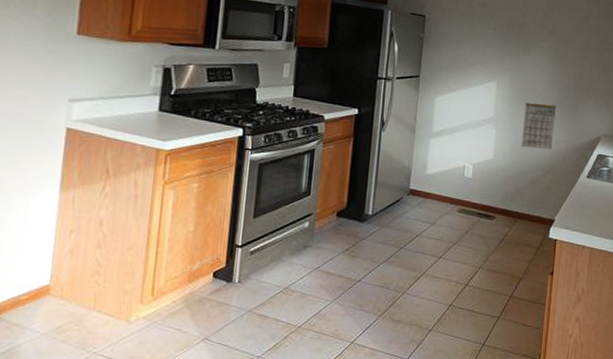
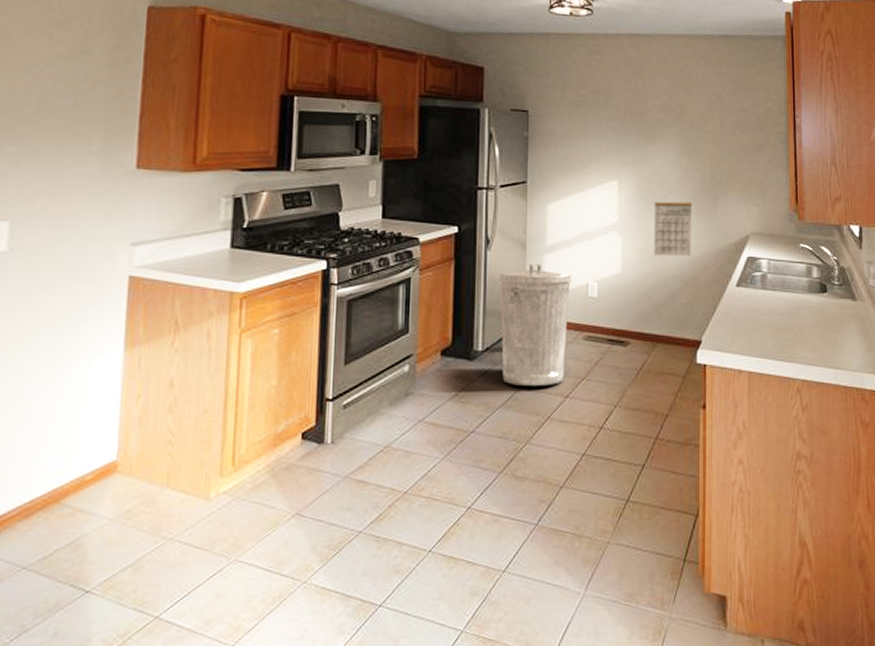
trash can: none [387,145,451,248] -> present [498,262,571,387]

